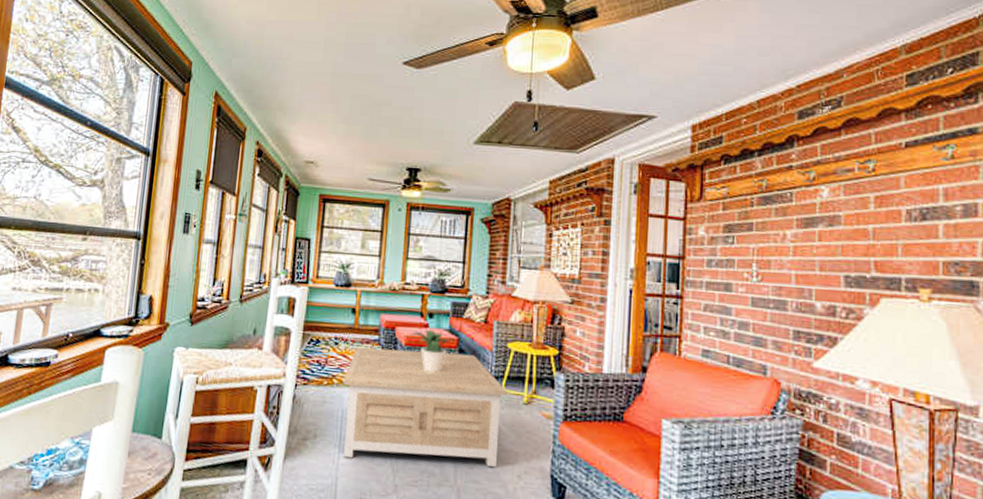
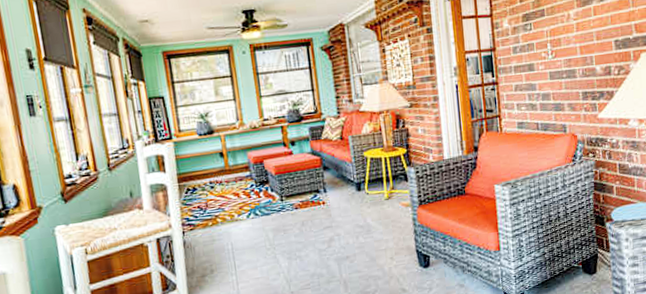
coffee table: present [343,346,507,468] -> none [226,169,372,282]
potted plant: present [411,330,457,373] -> none [278,156,320,193]

